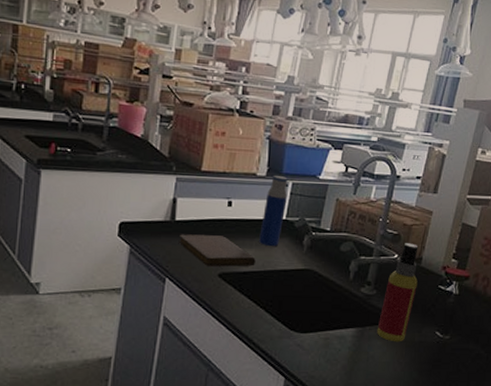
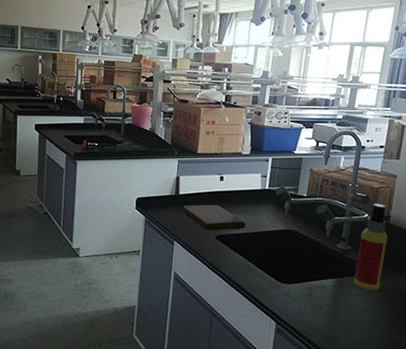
water bottle: present [259,176,288,247] -> none [247,153,268,212]

